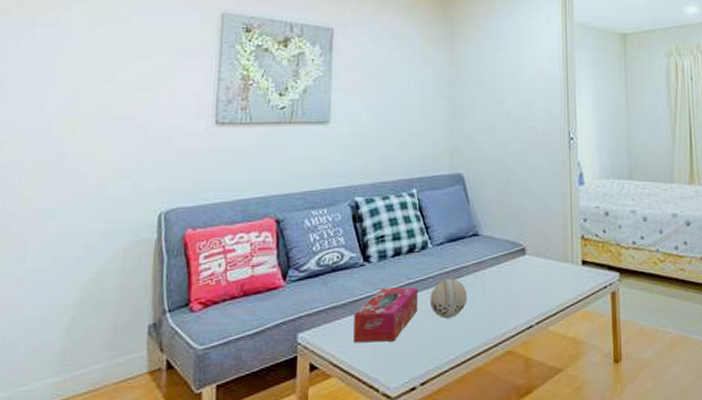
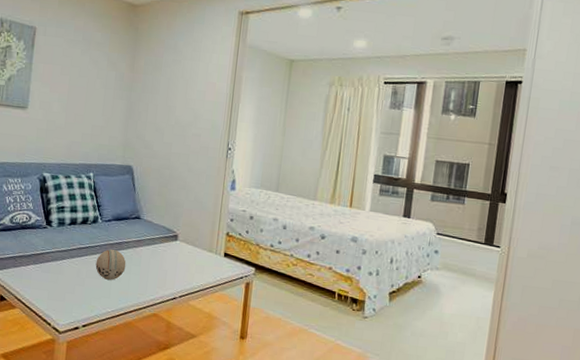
tissue box: present [354,286,419,343] -> none [34,248,88,290]

